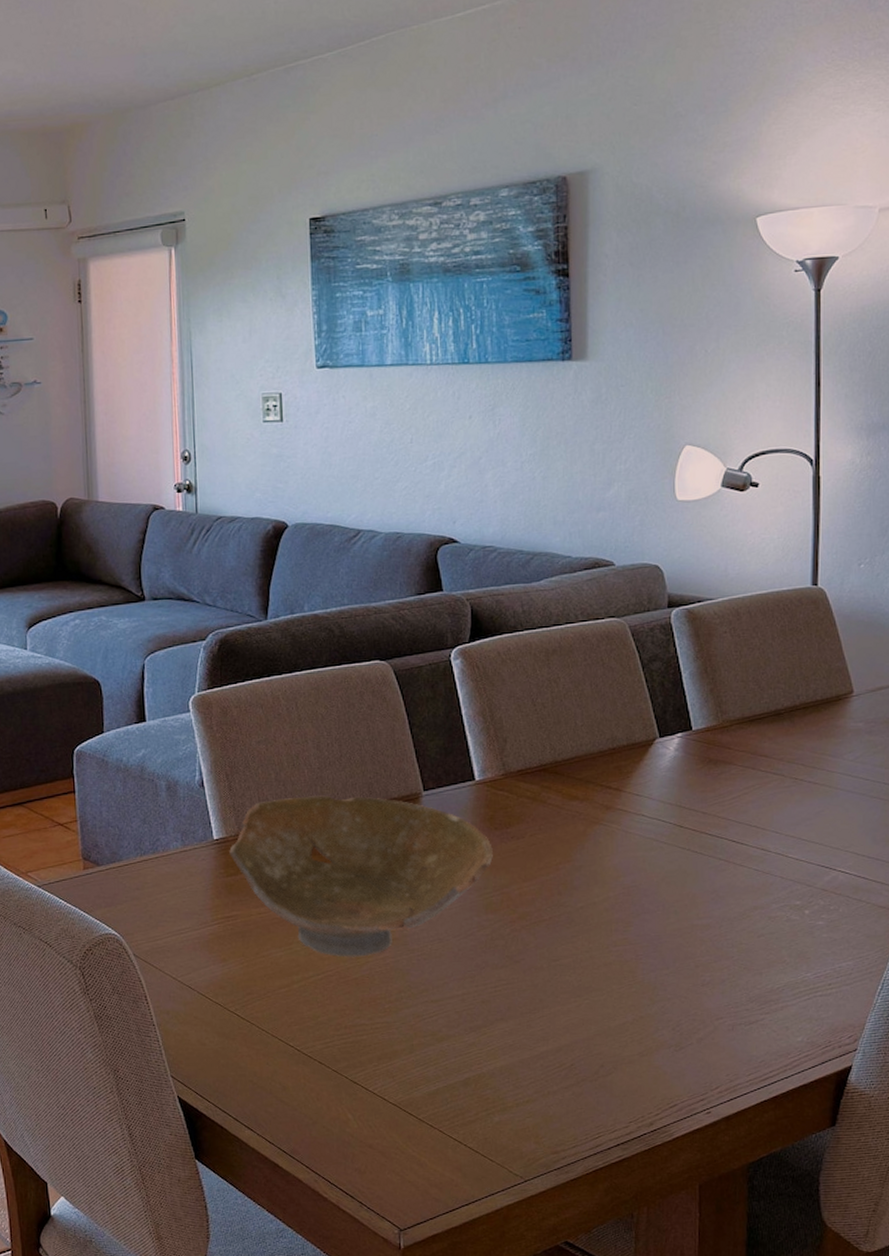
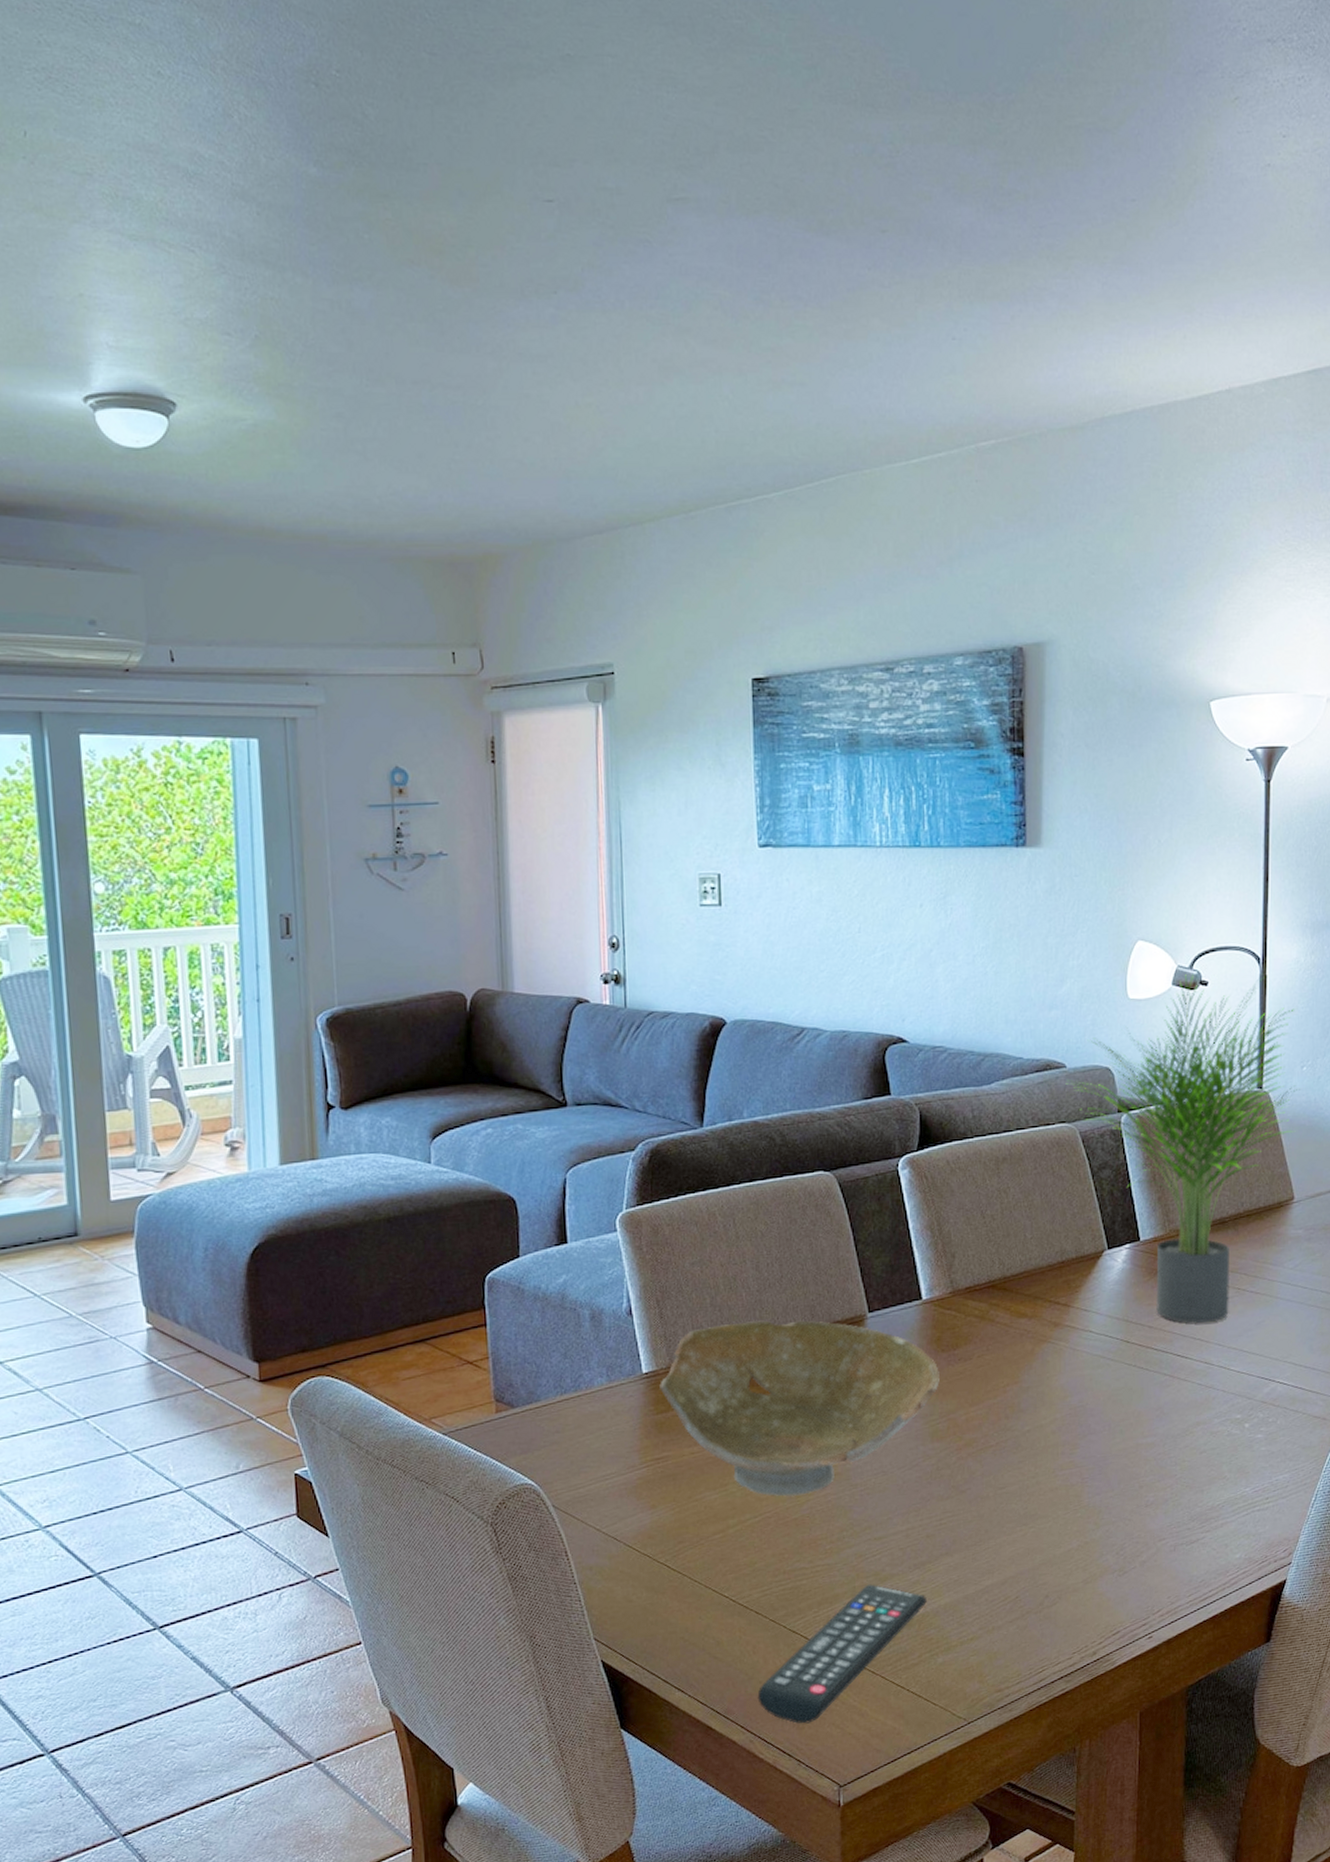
remote control: none [321,1043,483,1169] -> present [757,1584,927,1724]
potted plant: none [616,476,858,811] -> present [1067,974,1300,1324]

